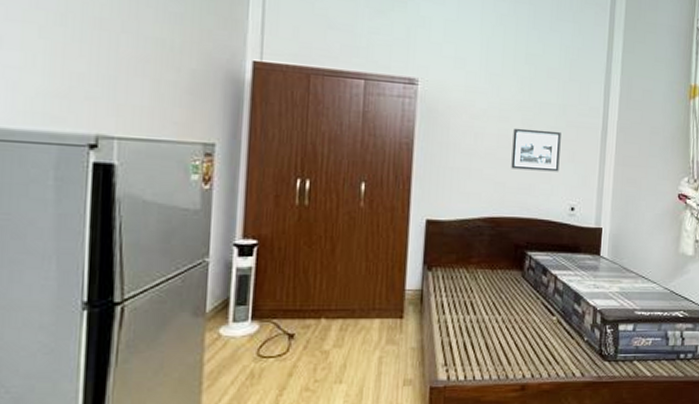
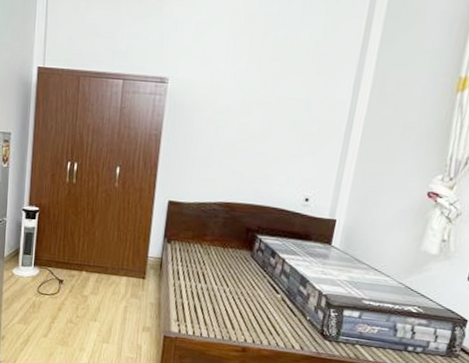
picture frame: present [511,128,561,172] -> none [249,122,302,165]

